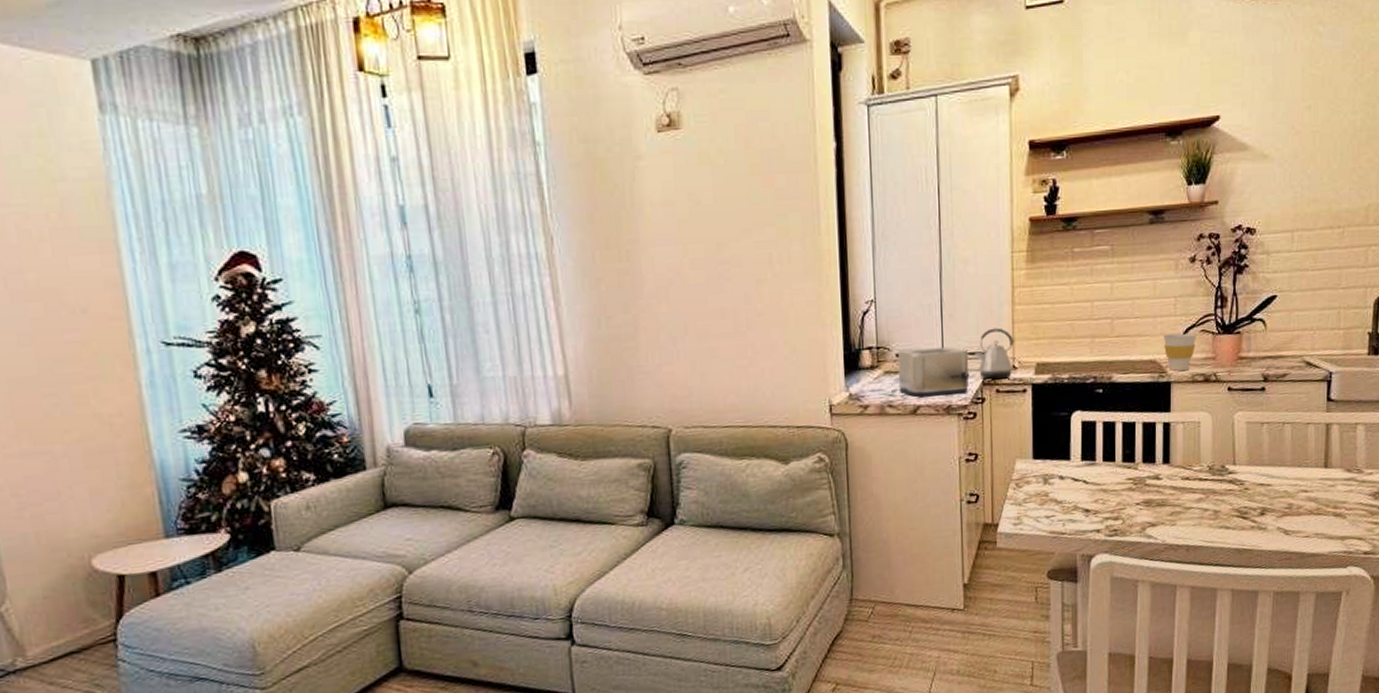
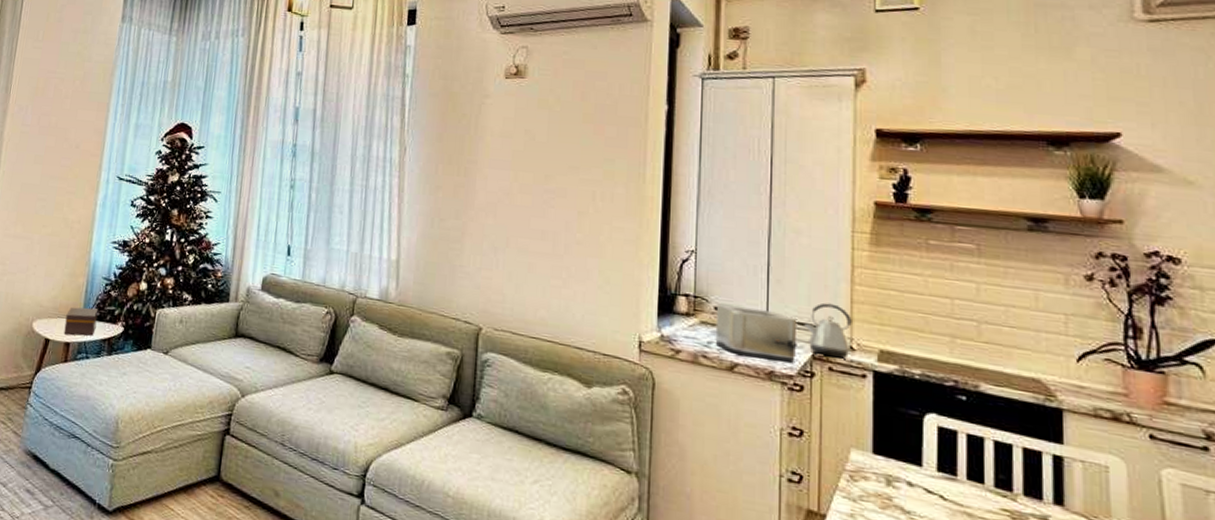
gift box: none [139,520,190,564] -> present [63,307,99,336]
cup: present [1163,333,1197,372] -> none [1049,353,1099,402]

